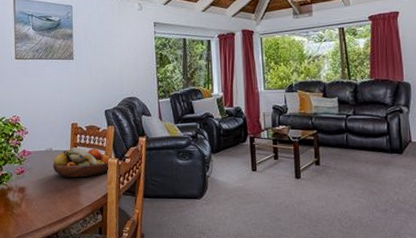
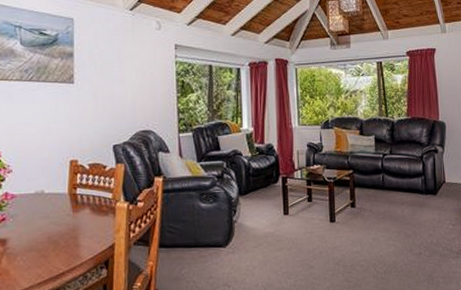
fruit bowl: present [52,147,112,178] -> none [44,188,121,226]

